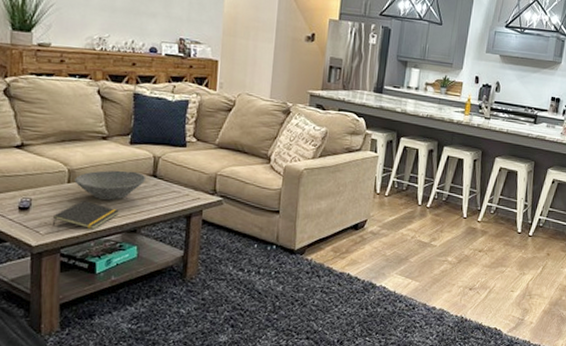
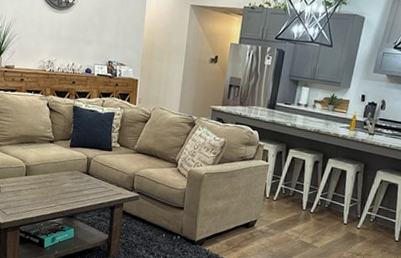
notepad: present [52,201,119,230] -> none [14,190,61,214]
bowl: present [75,170,147,201] -> none [30,167,82,192]

